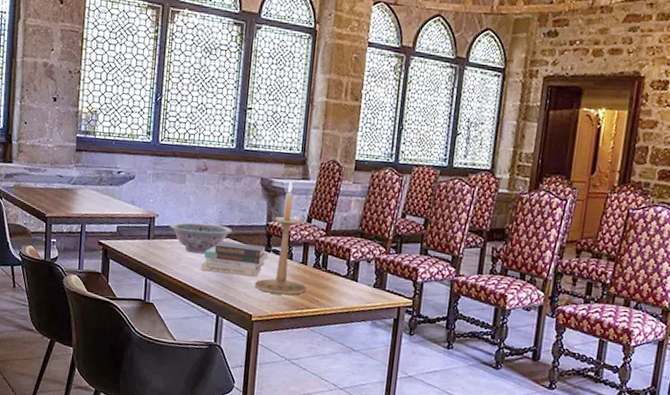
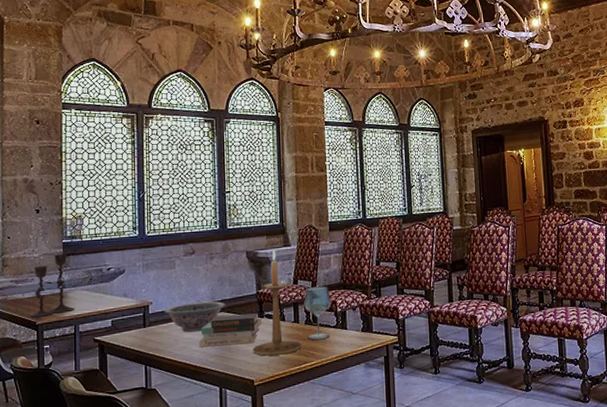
candlestick: none [40,147,82,210] -> present [30,253,74,318]
wine glass: none [314,228,345,288] -> present [304,286,331,340]

